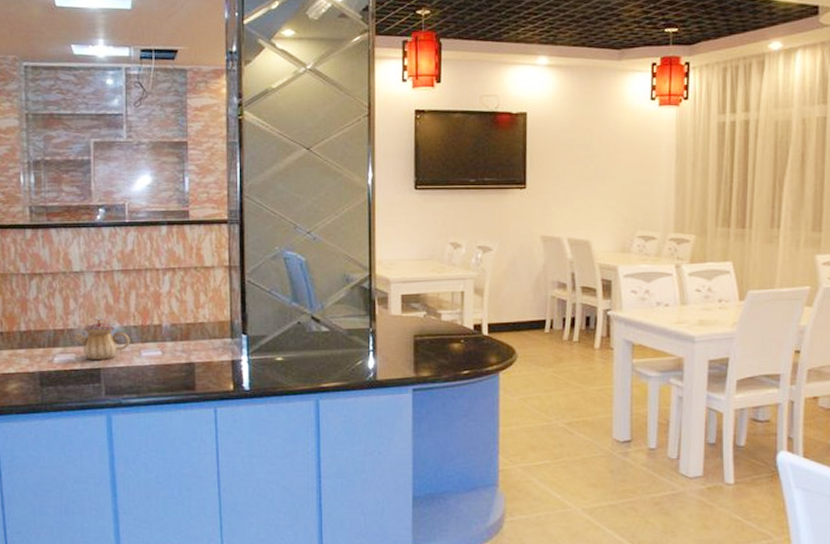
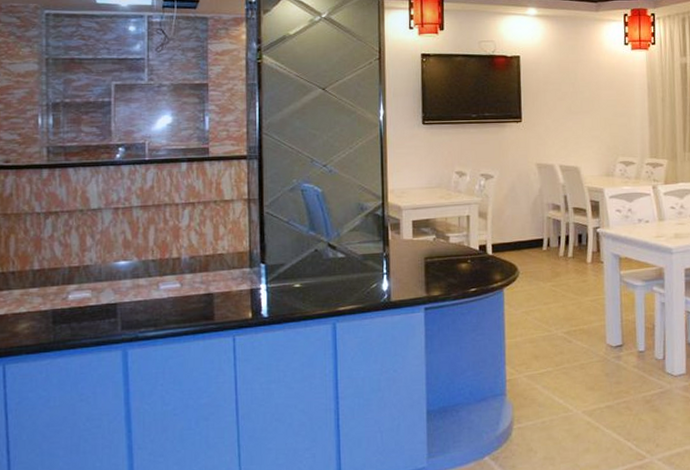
teapot: present [74,317,131,360] -> none [90,252,149,295]

